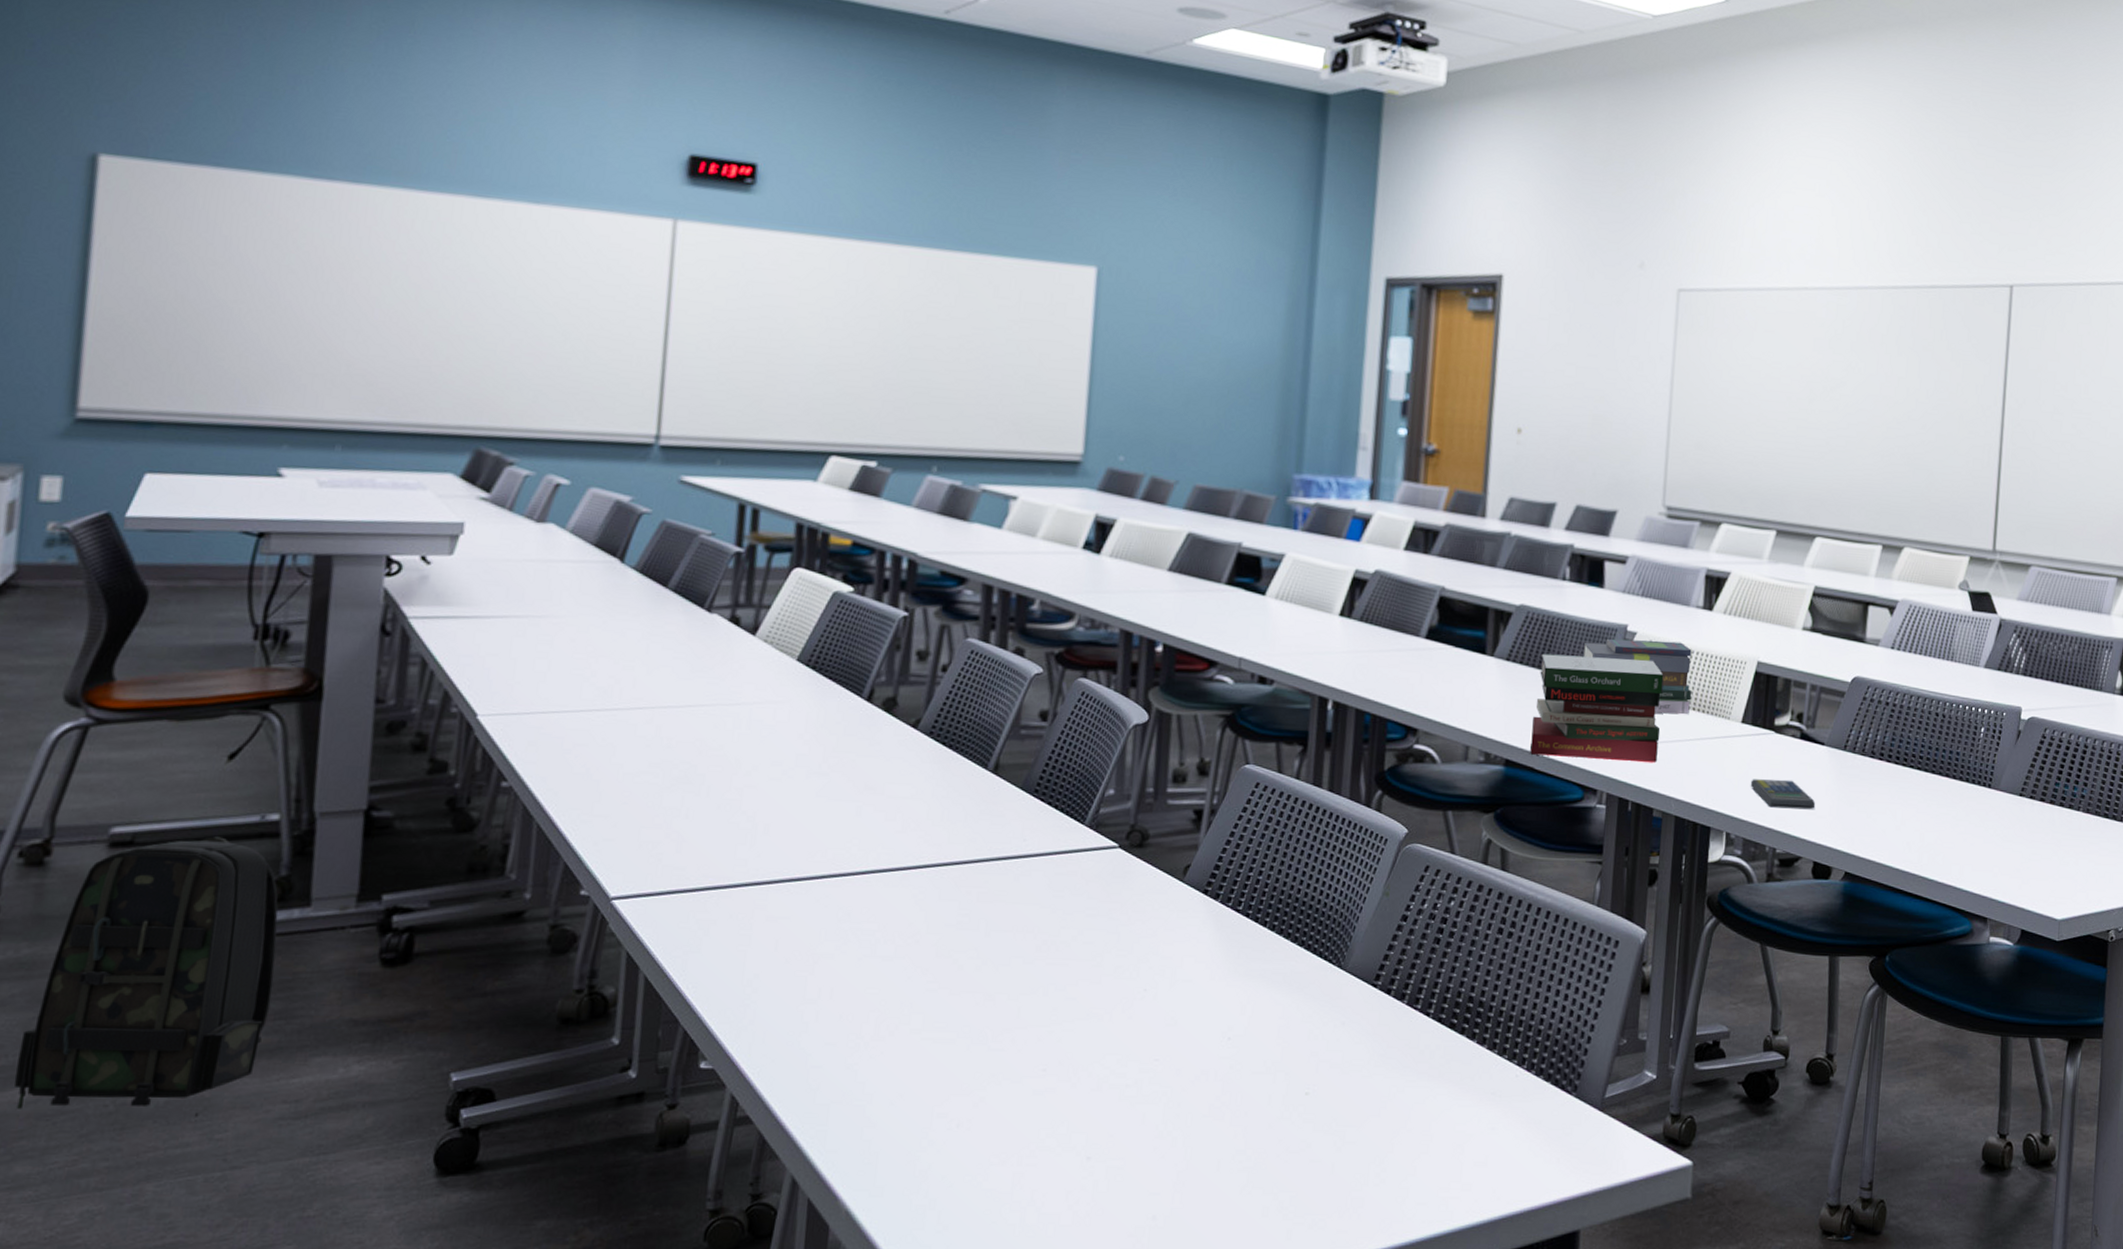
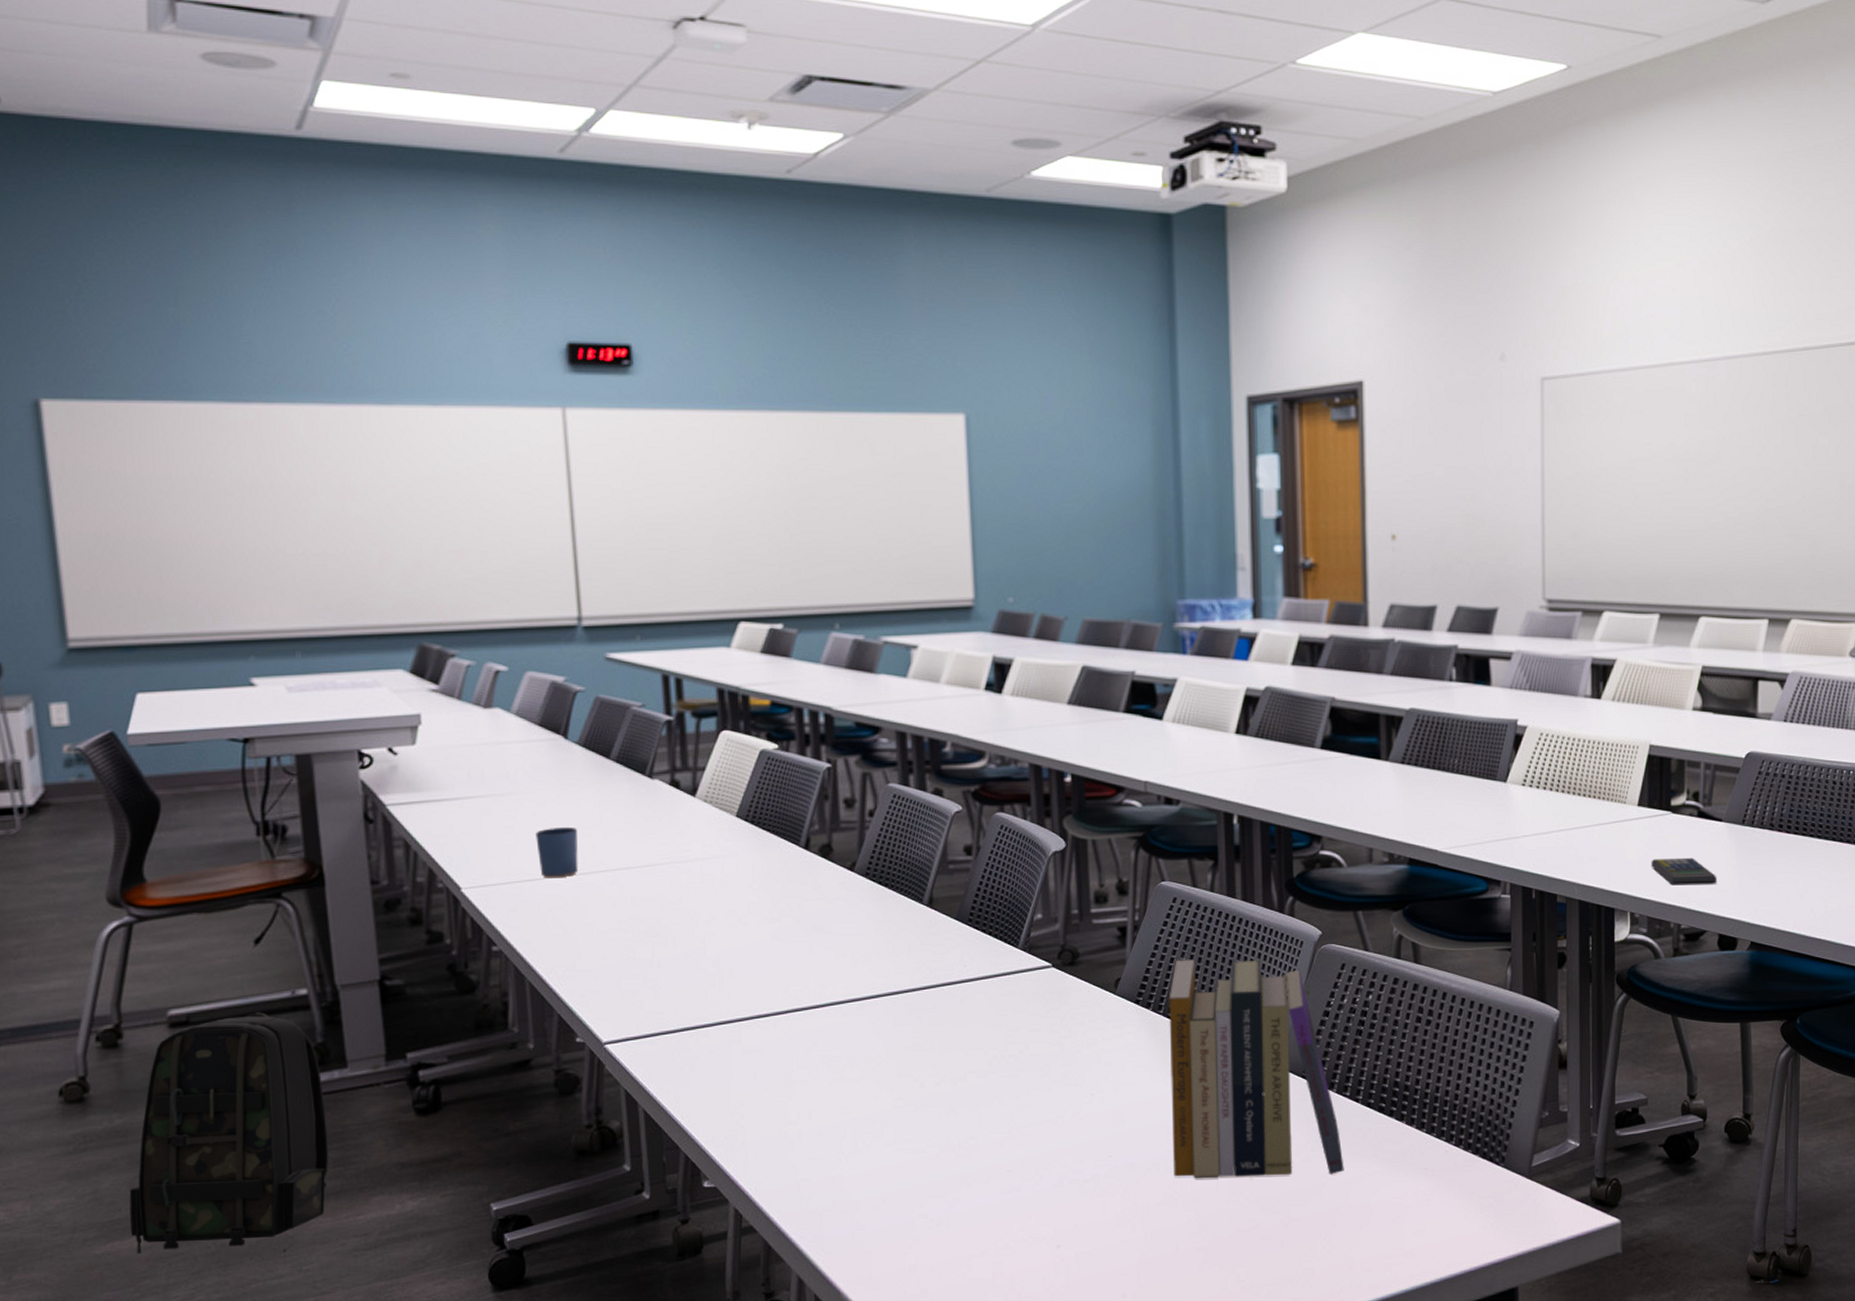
mug: none [570,656,620,712] -> present [536,826,579,878]
books: none [1223,849,1408,1094] -> present [1169,958,1344,1179]
books: present [1530,653,1664,762] -> none [1432,752,1558,852]
books: present [1583,638,1692,715] -> none [1475,732,1587,803]

